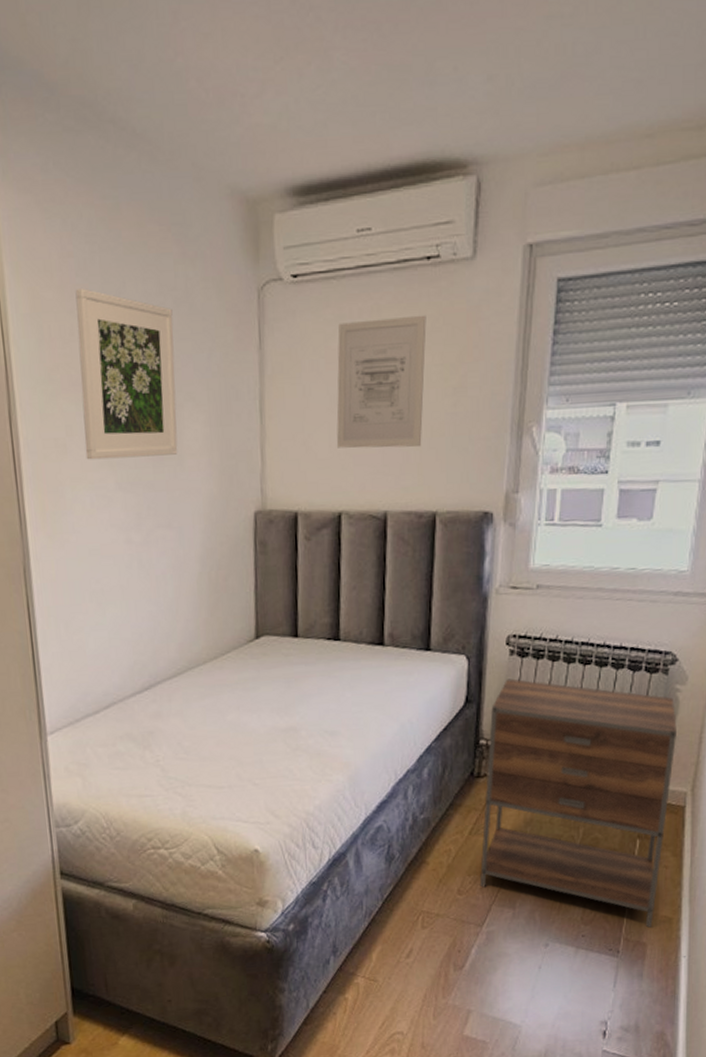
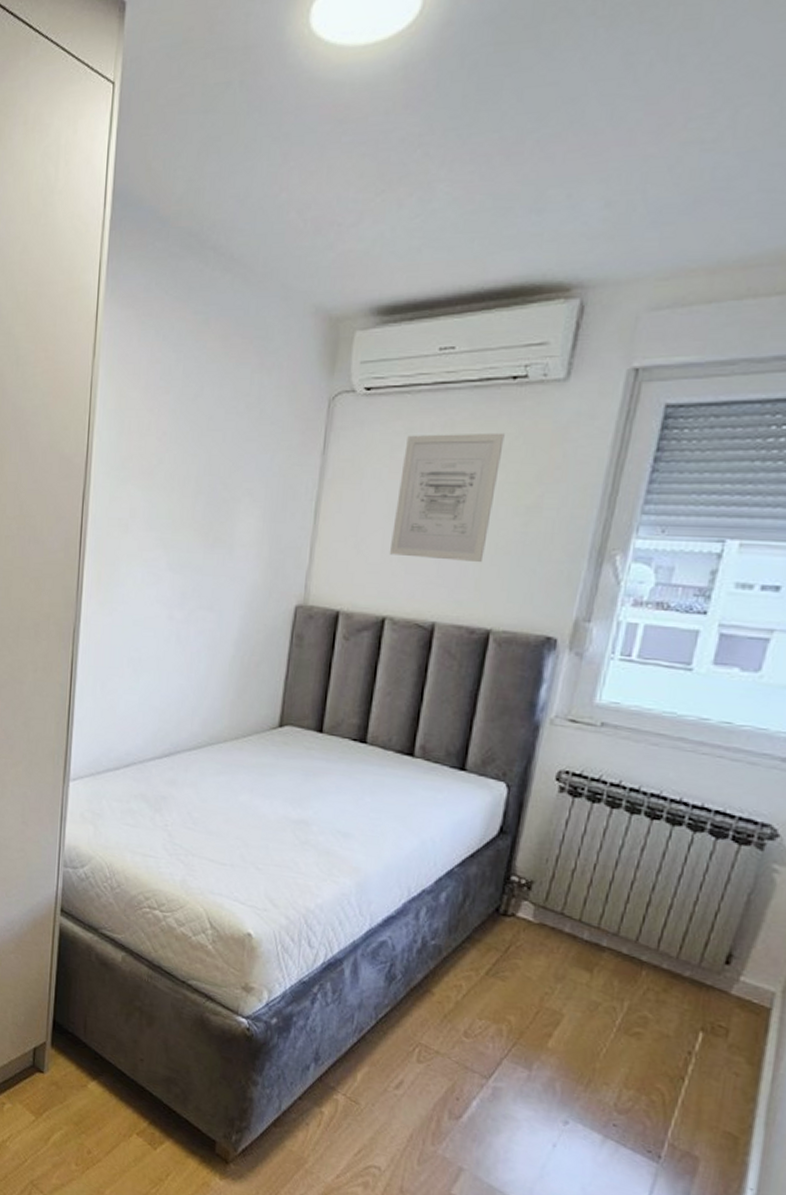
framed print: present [75,288,178,460] -> none [144,391,243,544]
nightstand: present [479,678,677,928] -> none [491,817,769,1141]

